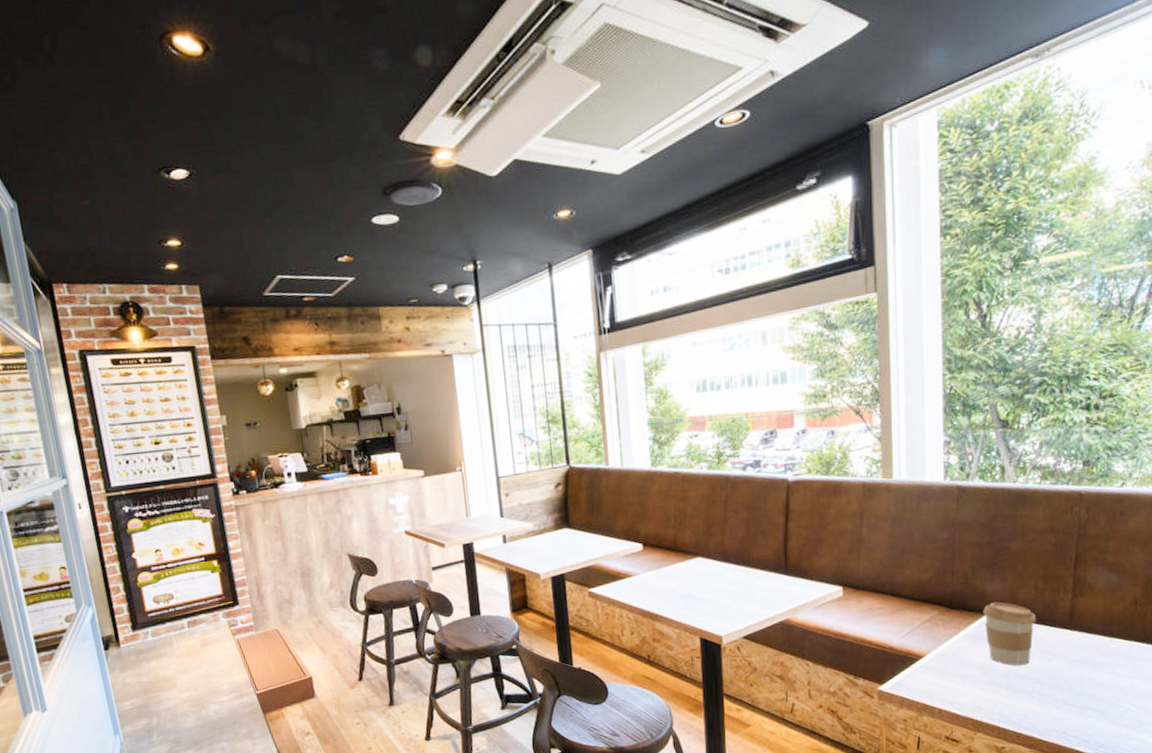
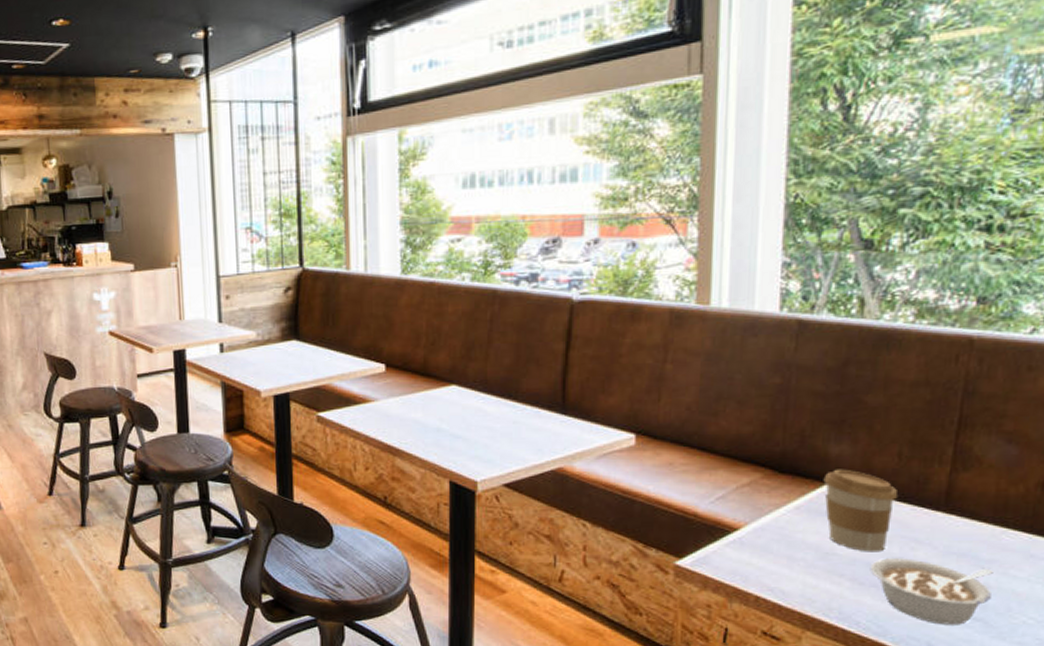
legume: none [1021,668,1106,717] -> present [871,558,993,625]

